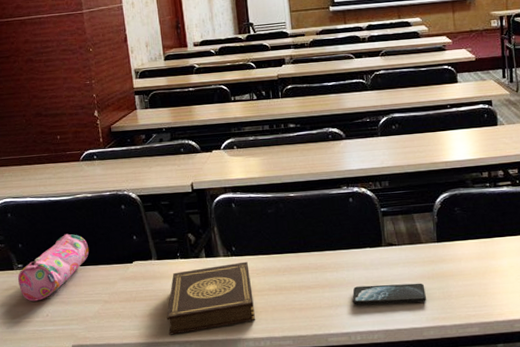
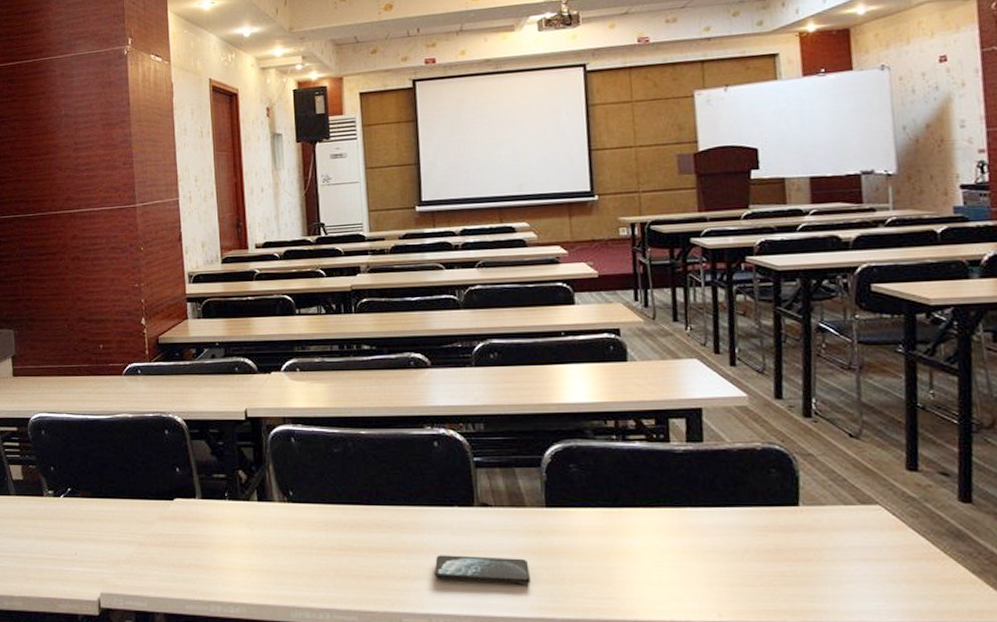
pencil case: present [17,233,89,302] -> none [46,459,127,536]
book: present [166,261,255,335] -> none [209,510,313,593]

